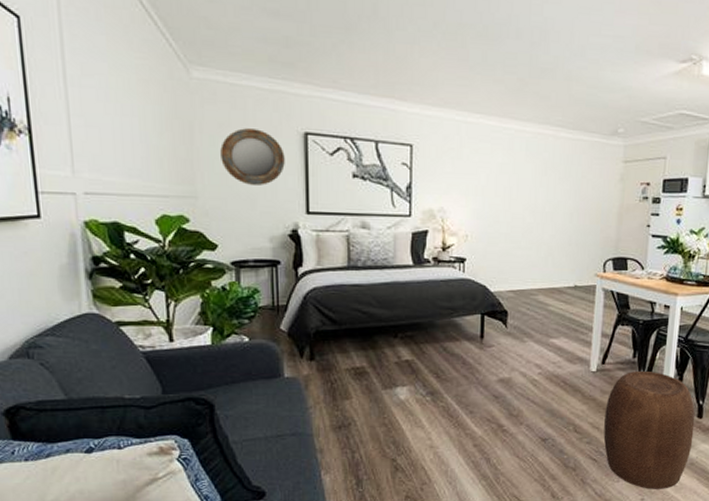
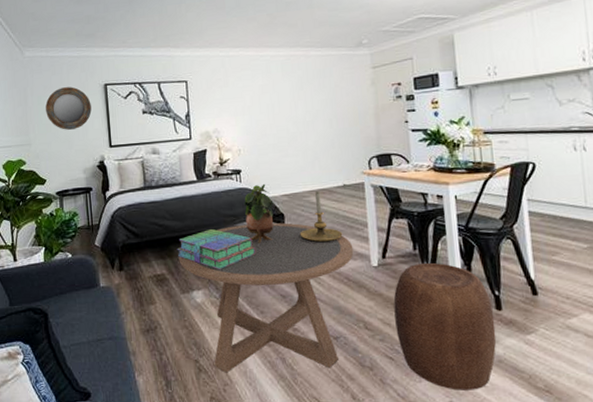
stack of books: none [382,321,473,367] -> present [177,229,256,270]
coffee table: none [383,319,575,472] -> present [178,223,354,373]
potted plant: none [465,276,498,340] -> present [244,183,274,243]
candle holder: none [521,290,566,344] -> present [299,191,343,243]

